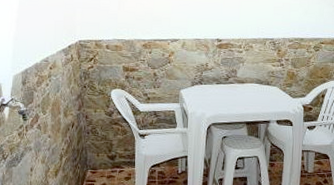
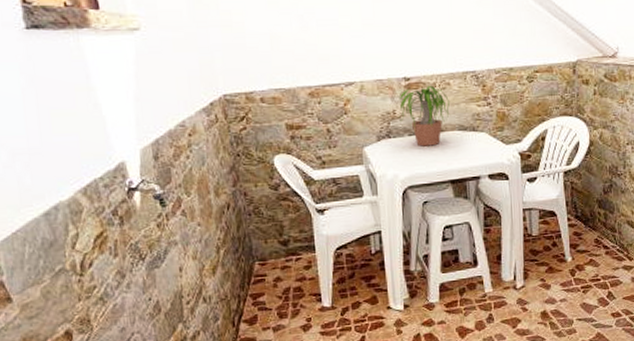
potted plant: none [210,46,252,94] -> present [398,85,451,147]

